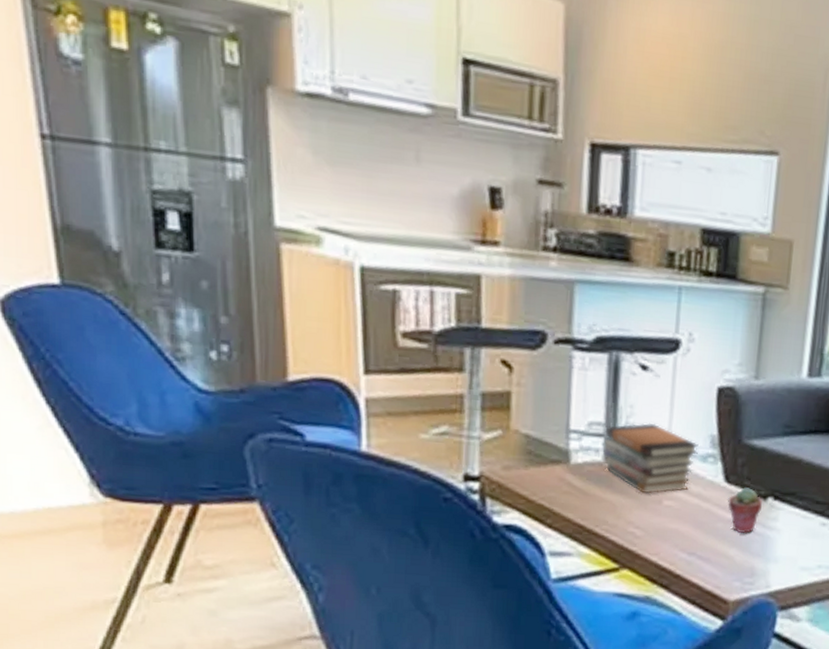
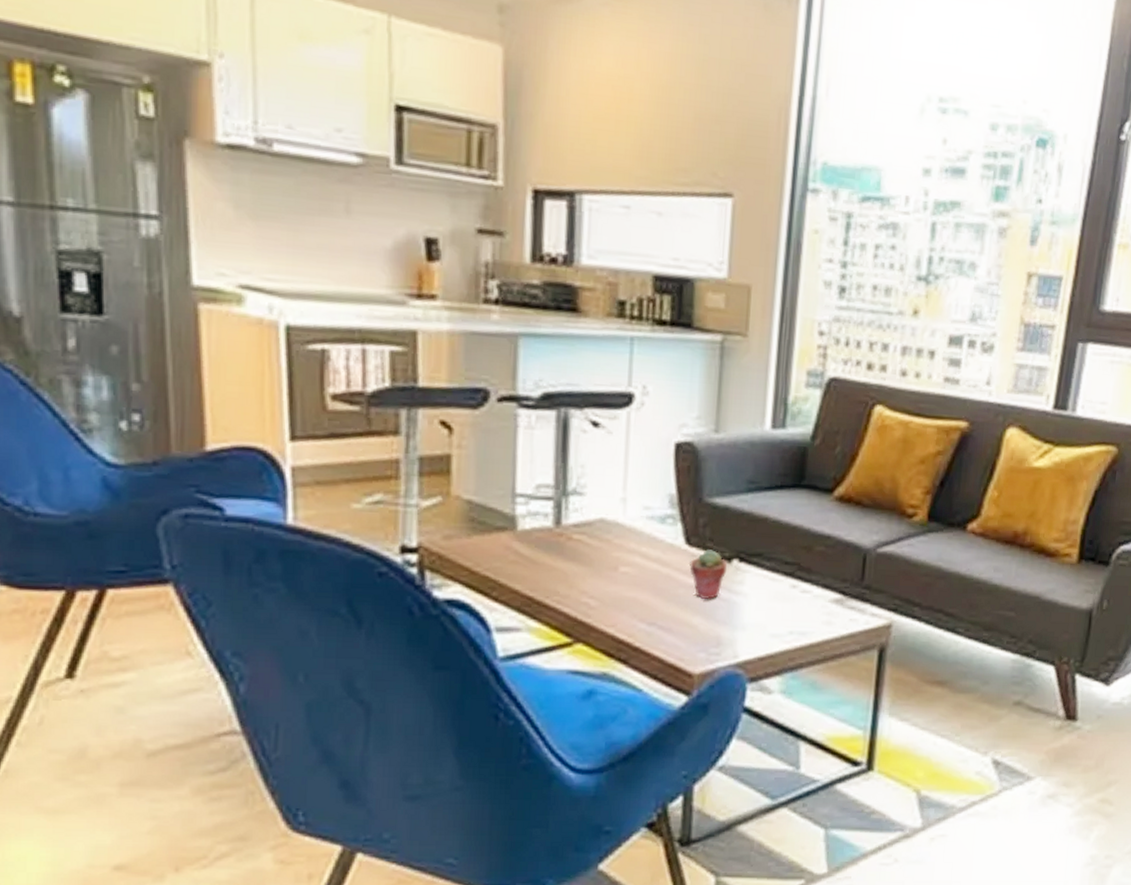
book stack: present [603,422,699,494] -> none [553,483,656,560]

